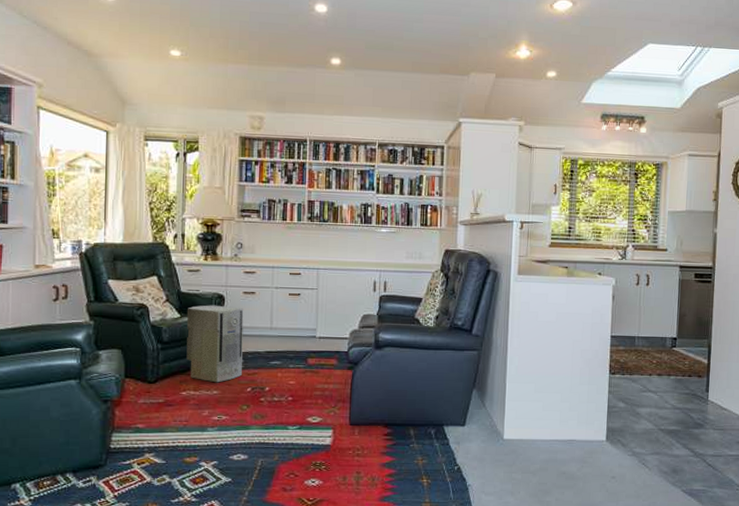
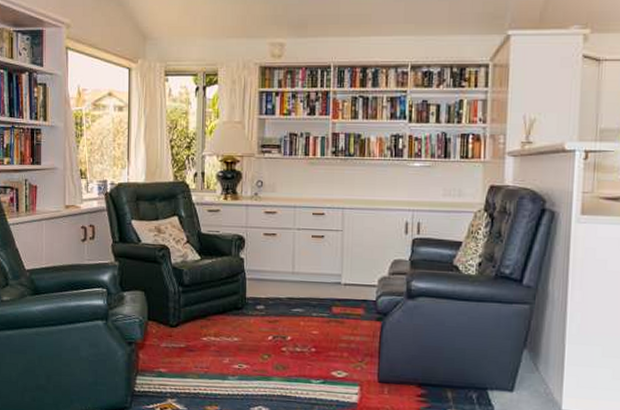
air purifier: present [186,305,244,383] -> none [207,247,264,330]

